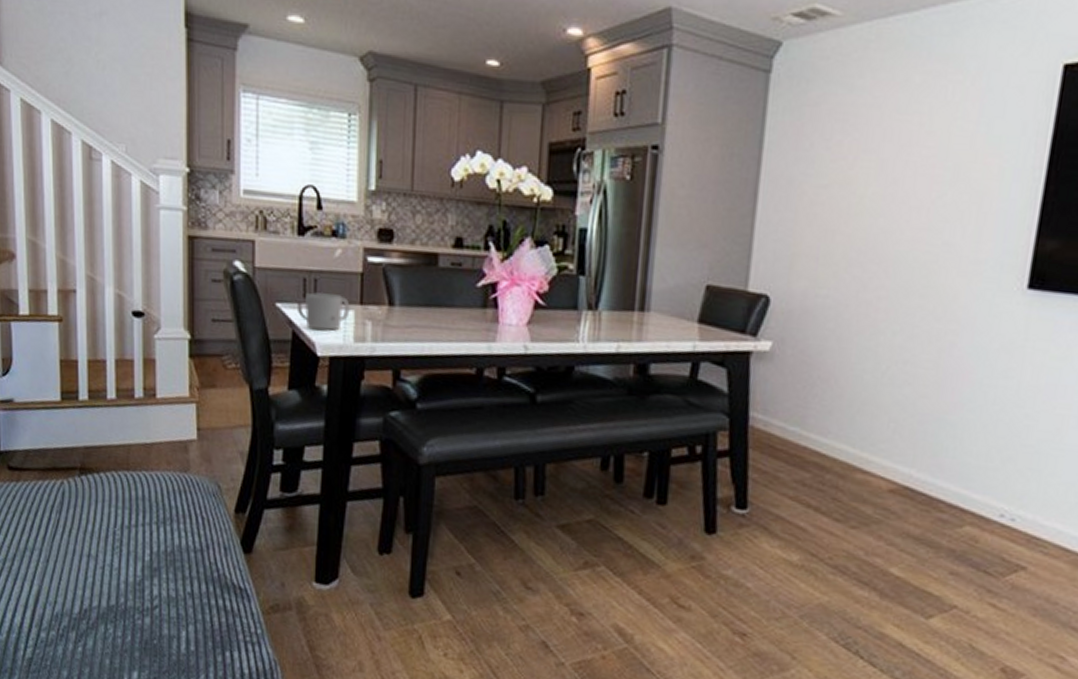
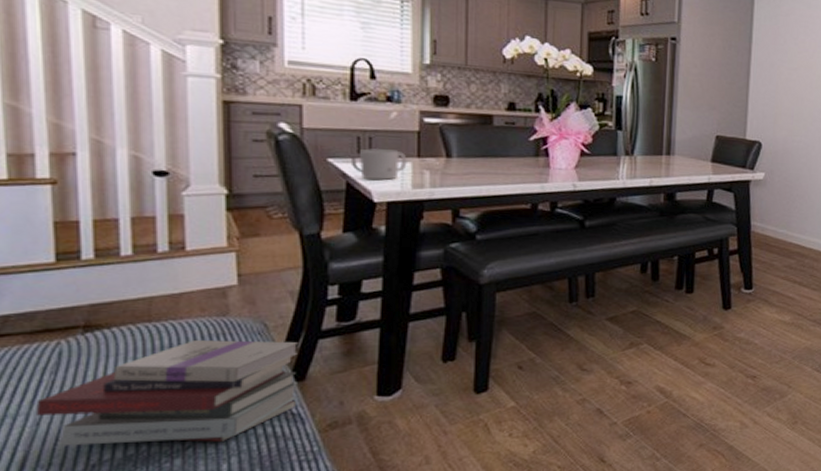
books: none [47,495,247,607] -> present [36,340,299,446]

